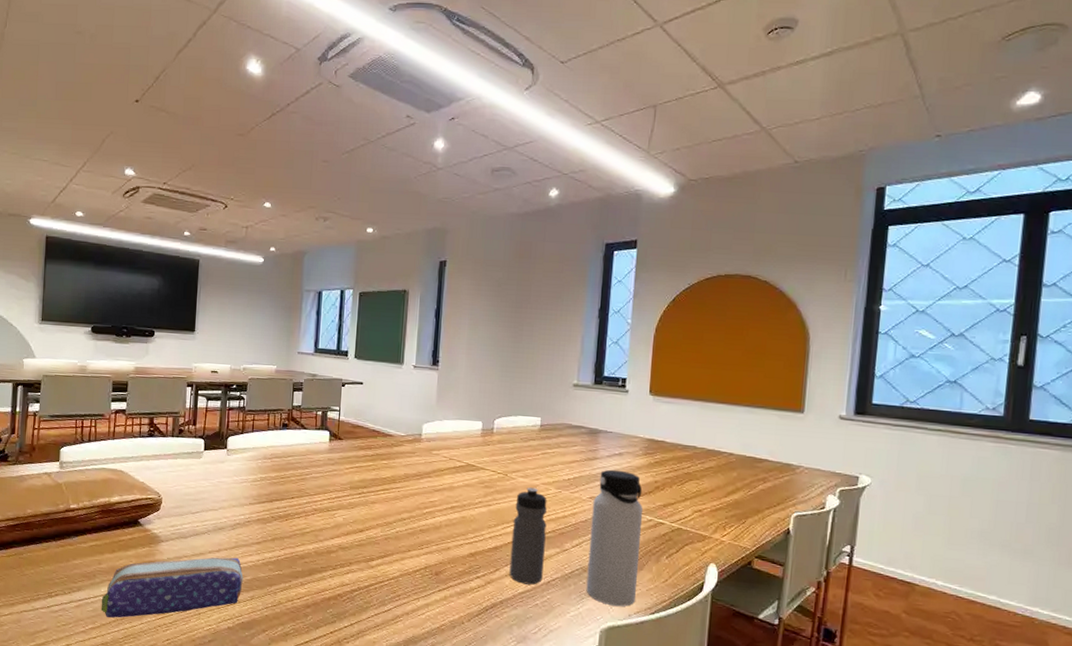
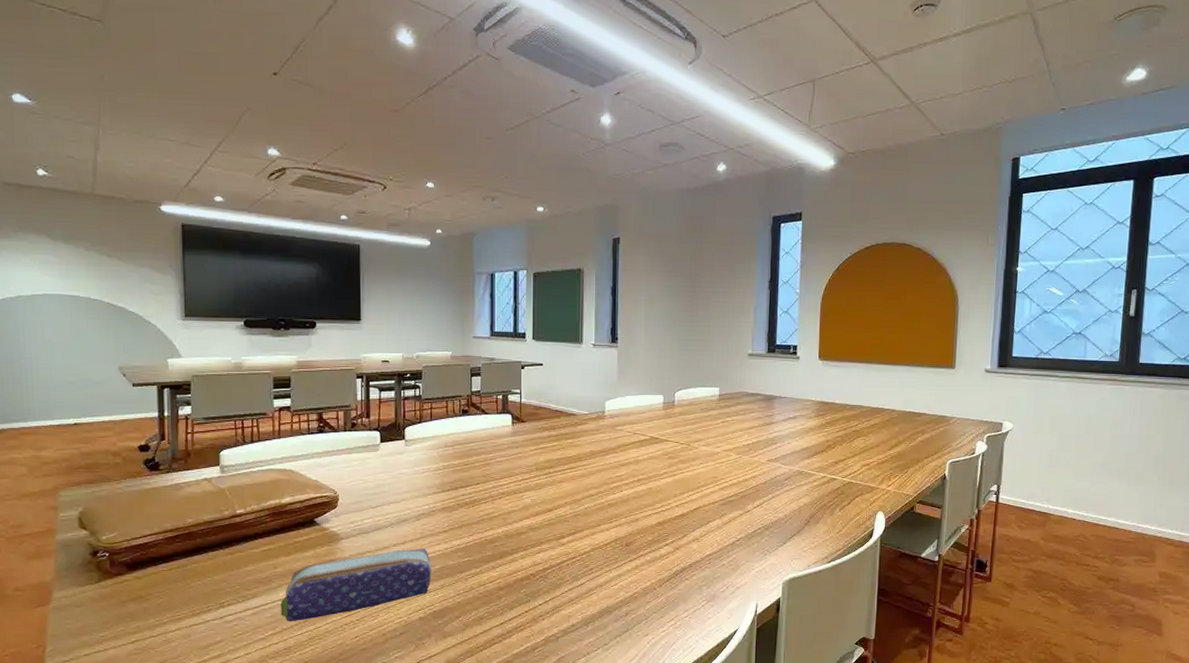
water bottle: present [509,487,547,585] -> none [696,455,729,547]
water bottle: present [586,469,644,606] -> none [768,432,817,558]

